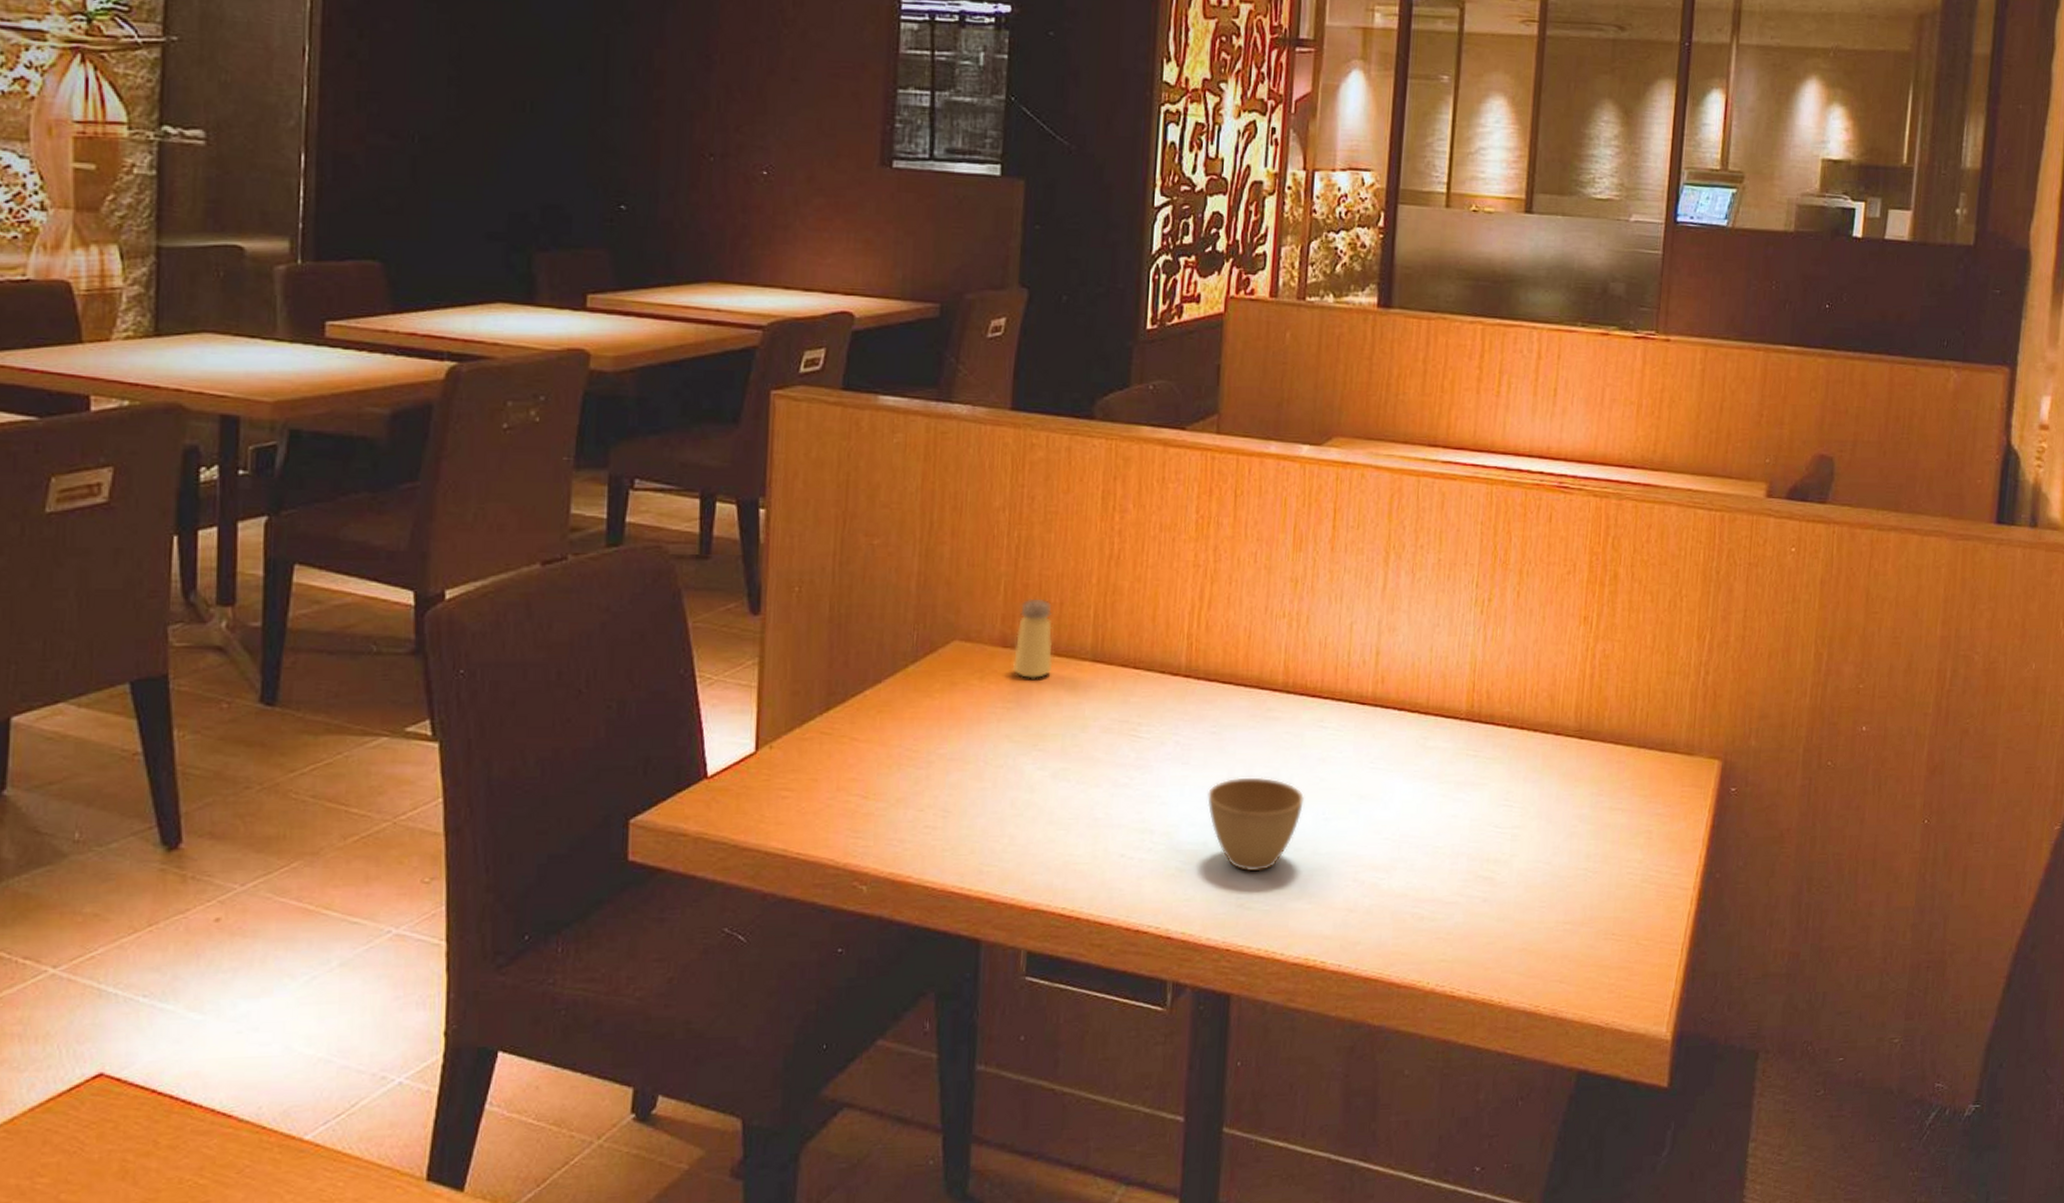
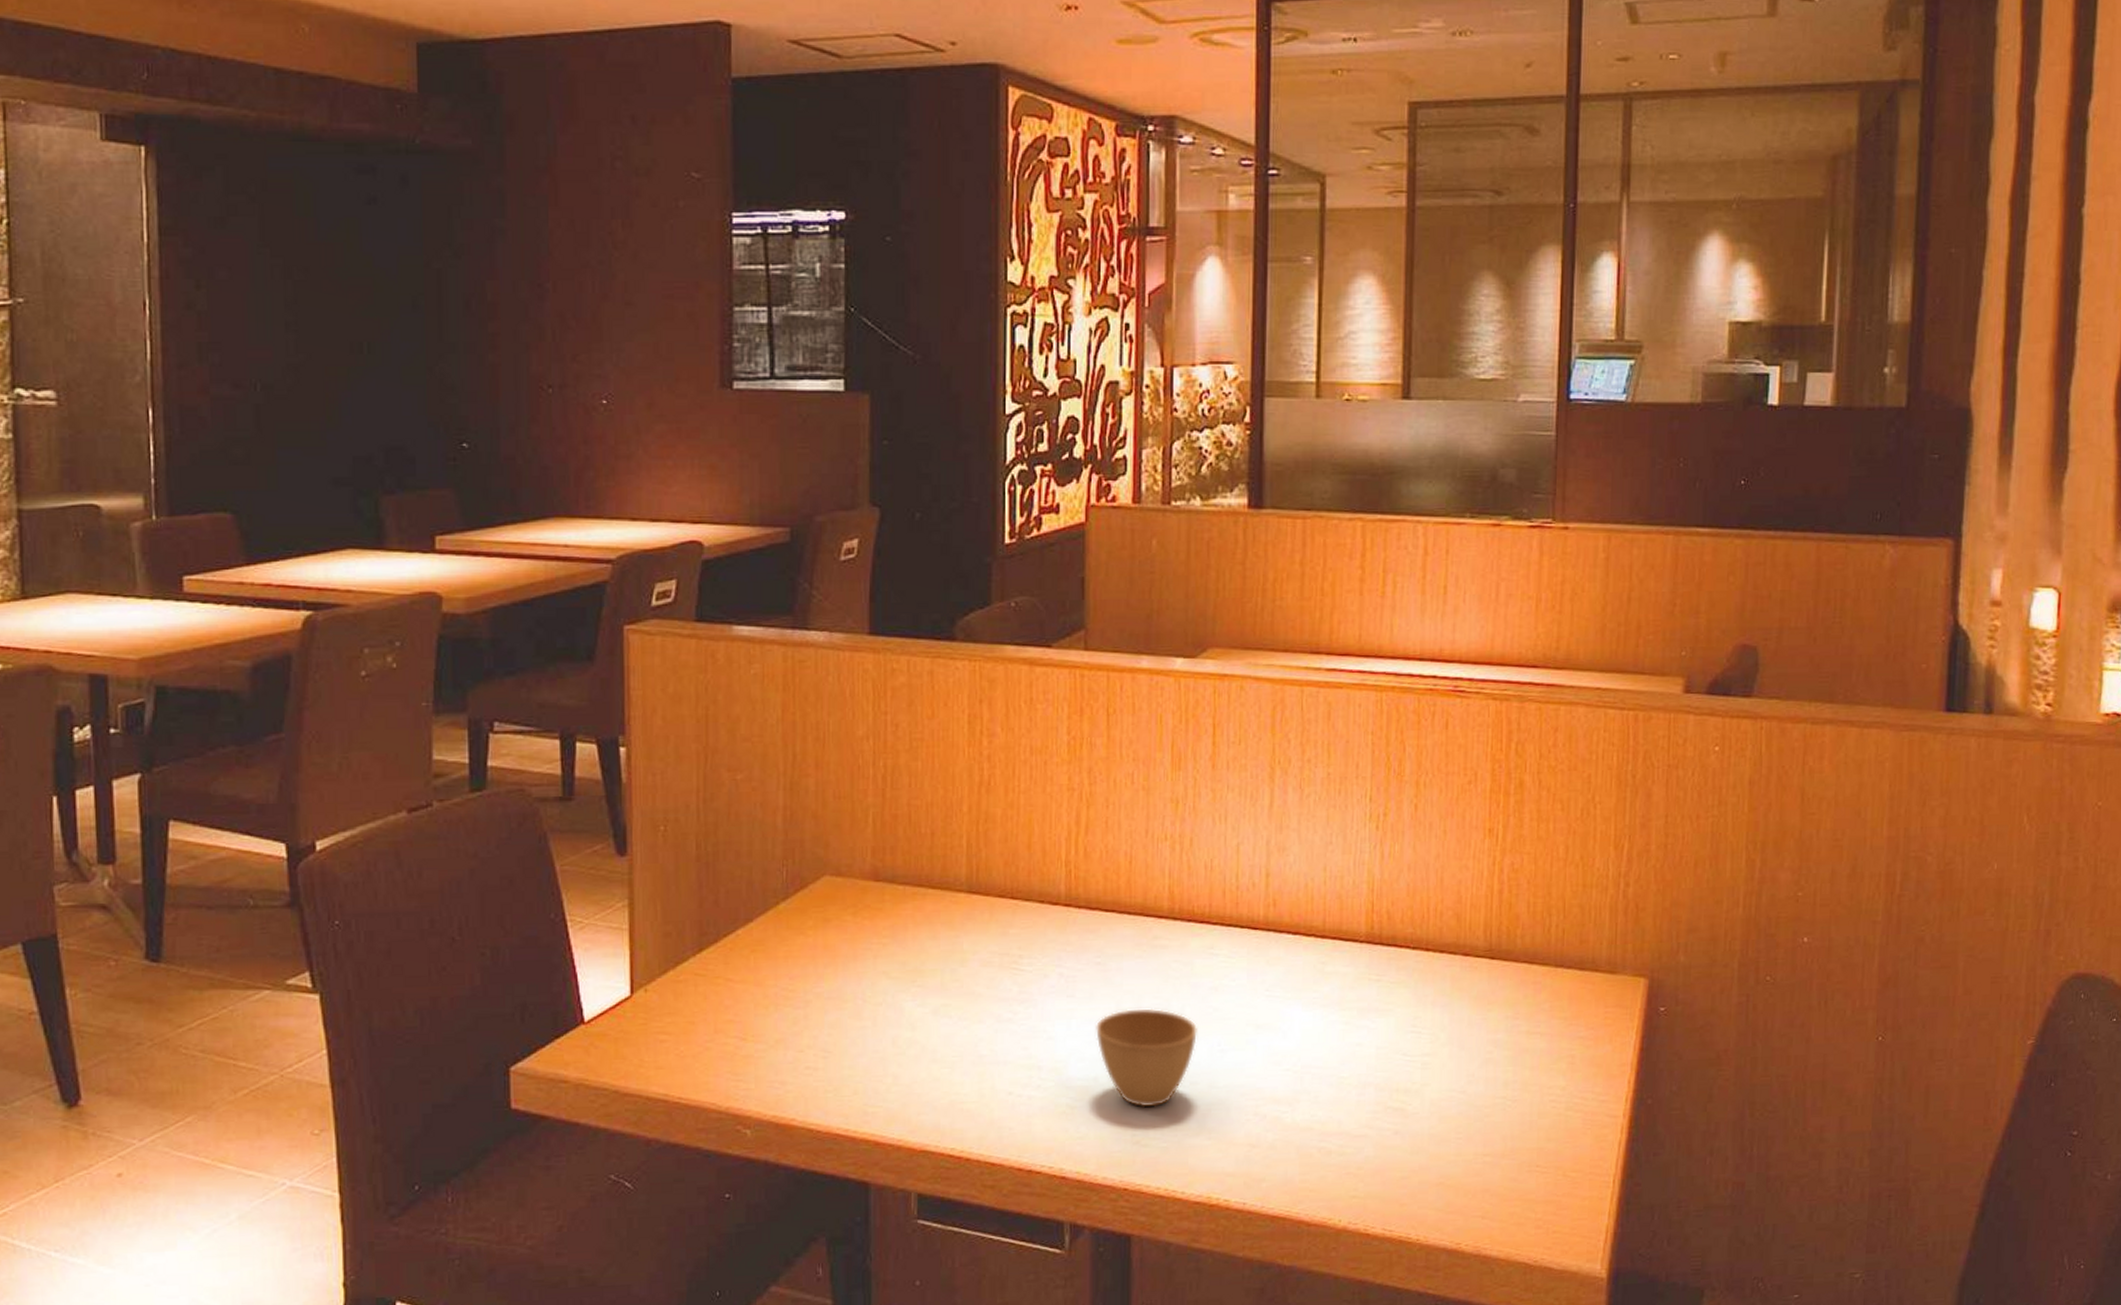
saltshaker: present [1012,598,1053,679] -> none [885,829,927,913]

